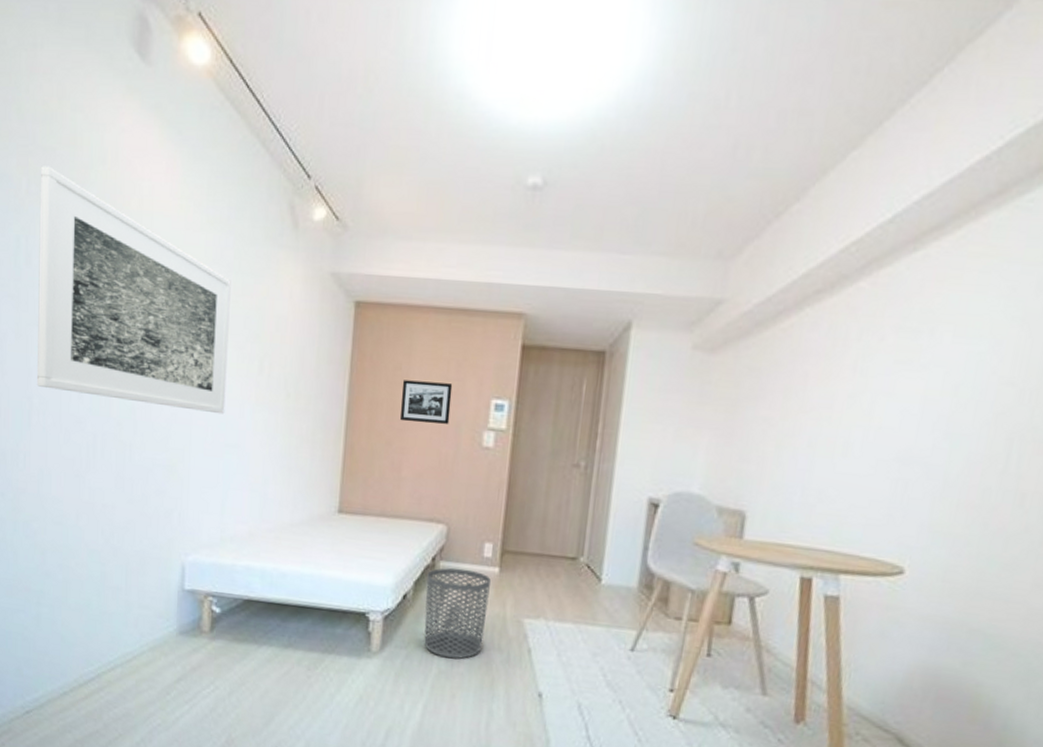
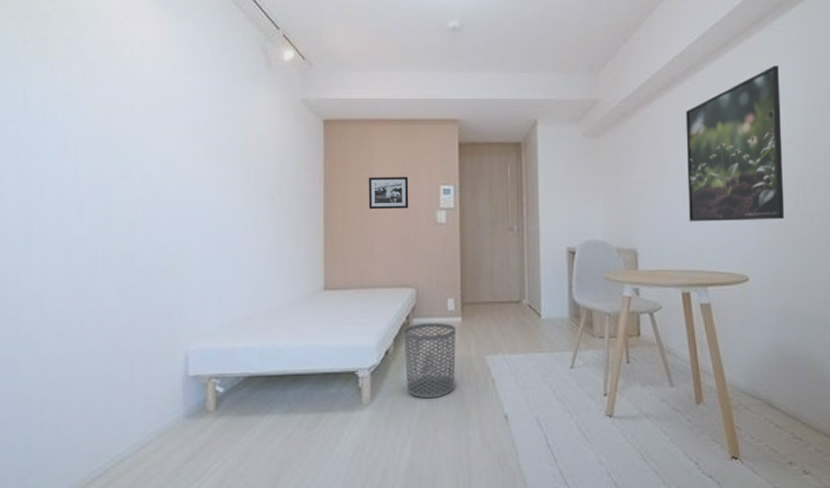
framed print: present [36,166,231,415] -> none [36,28,218,220]
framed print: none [828,265,1018,496] -> present [686,66,785,222]

